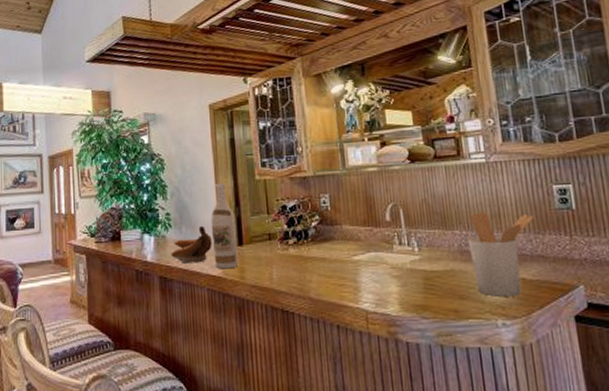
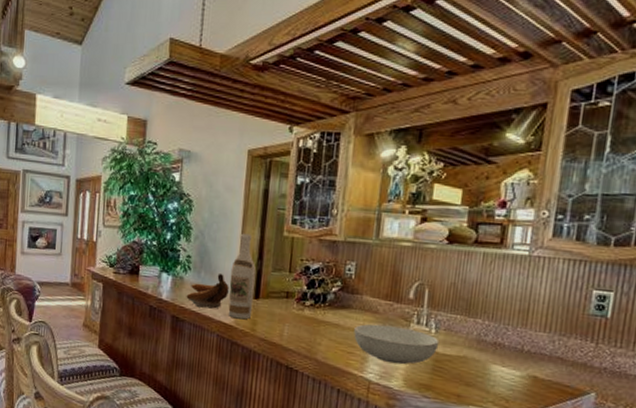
serving bowl: none [341,250,425,289] -> present [354,324,440,365]
utensil holder: present [467,212,534,297] -> none [485,305,564,392]

